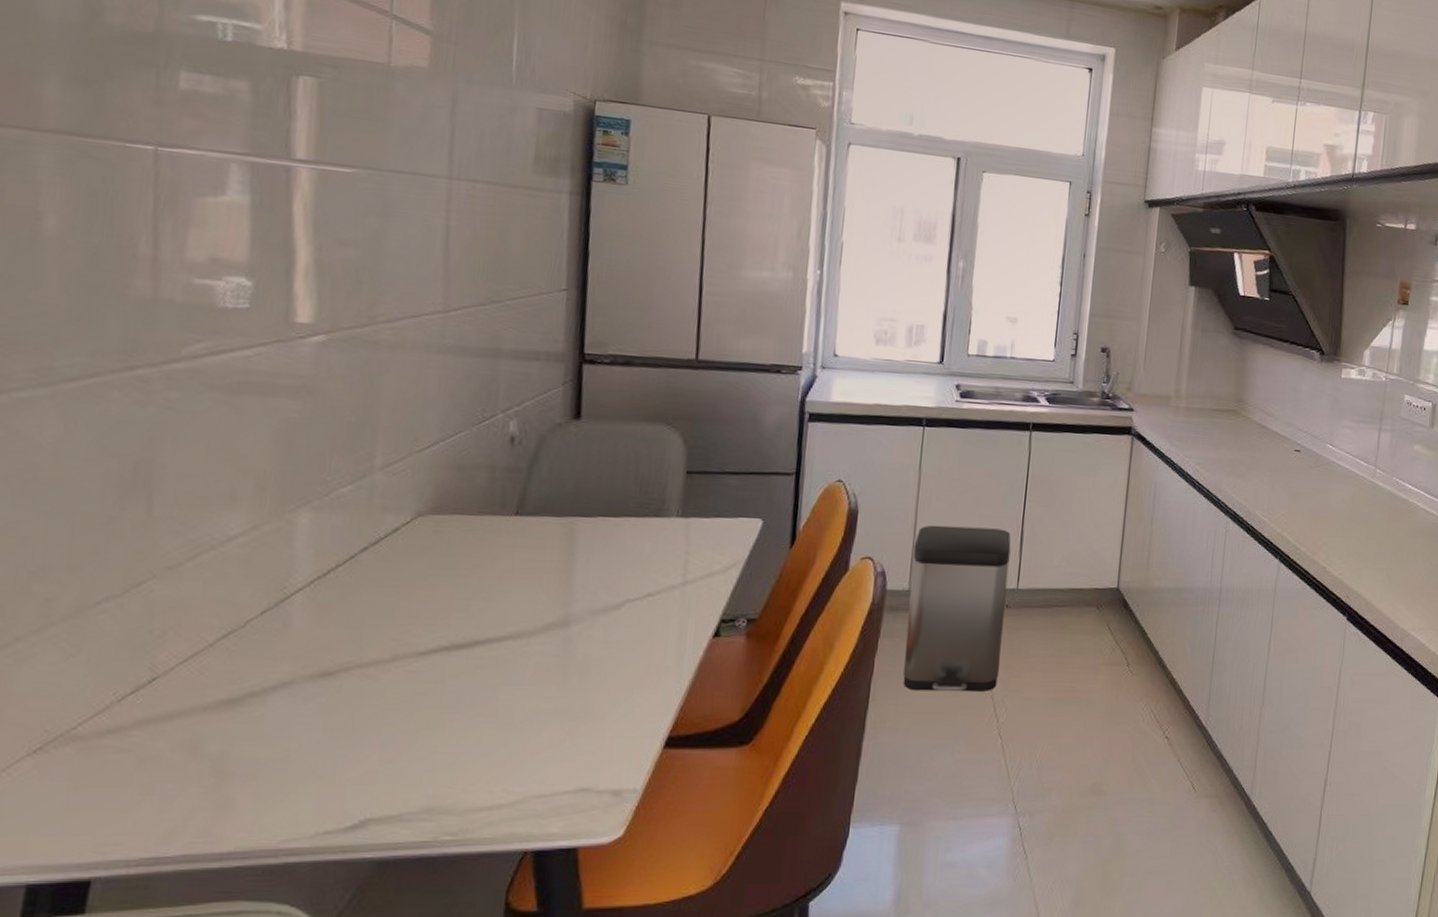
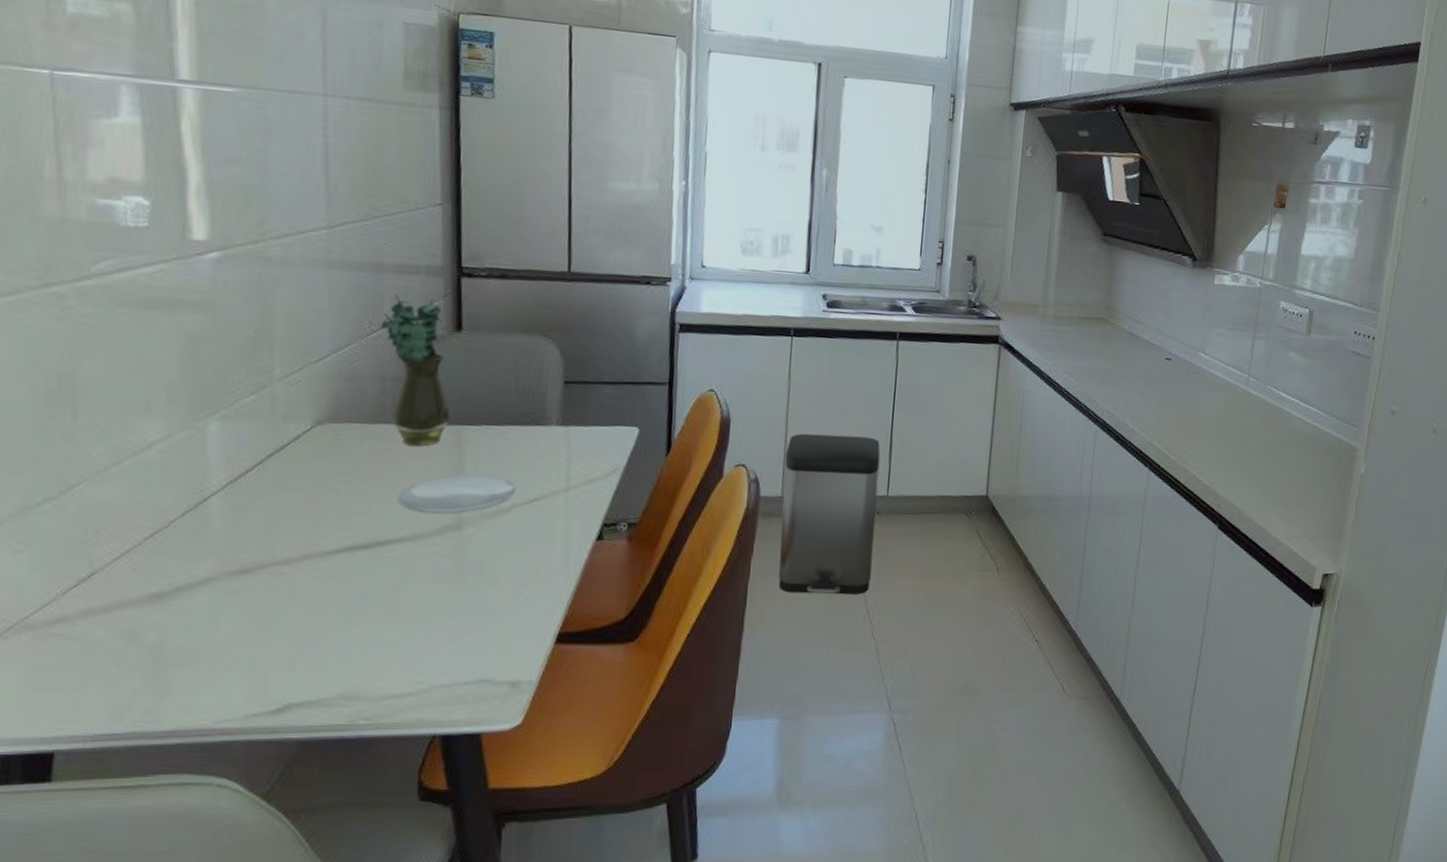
vase: none [493,381,563,539] -> present [380,295,449,446]
plate: none [500,567,630,611] -> present [397,473,516,514]

